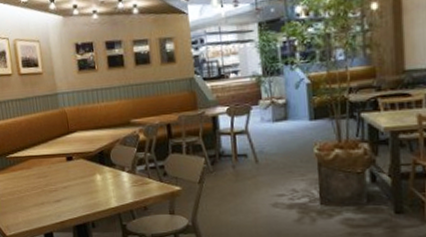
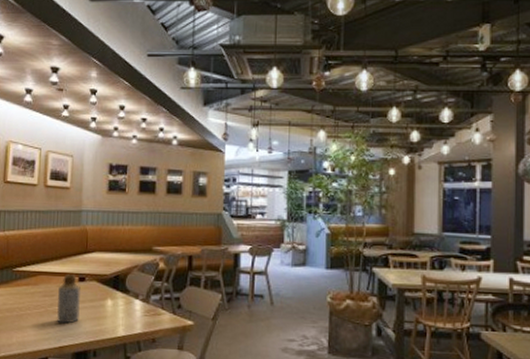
bottle: none [50,155,74,201] -> present [56,274,81,324]

